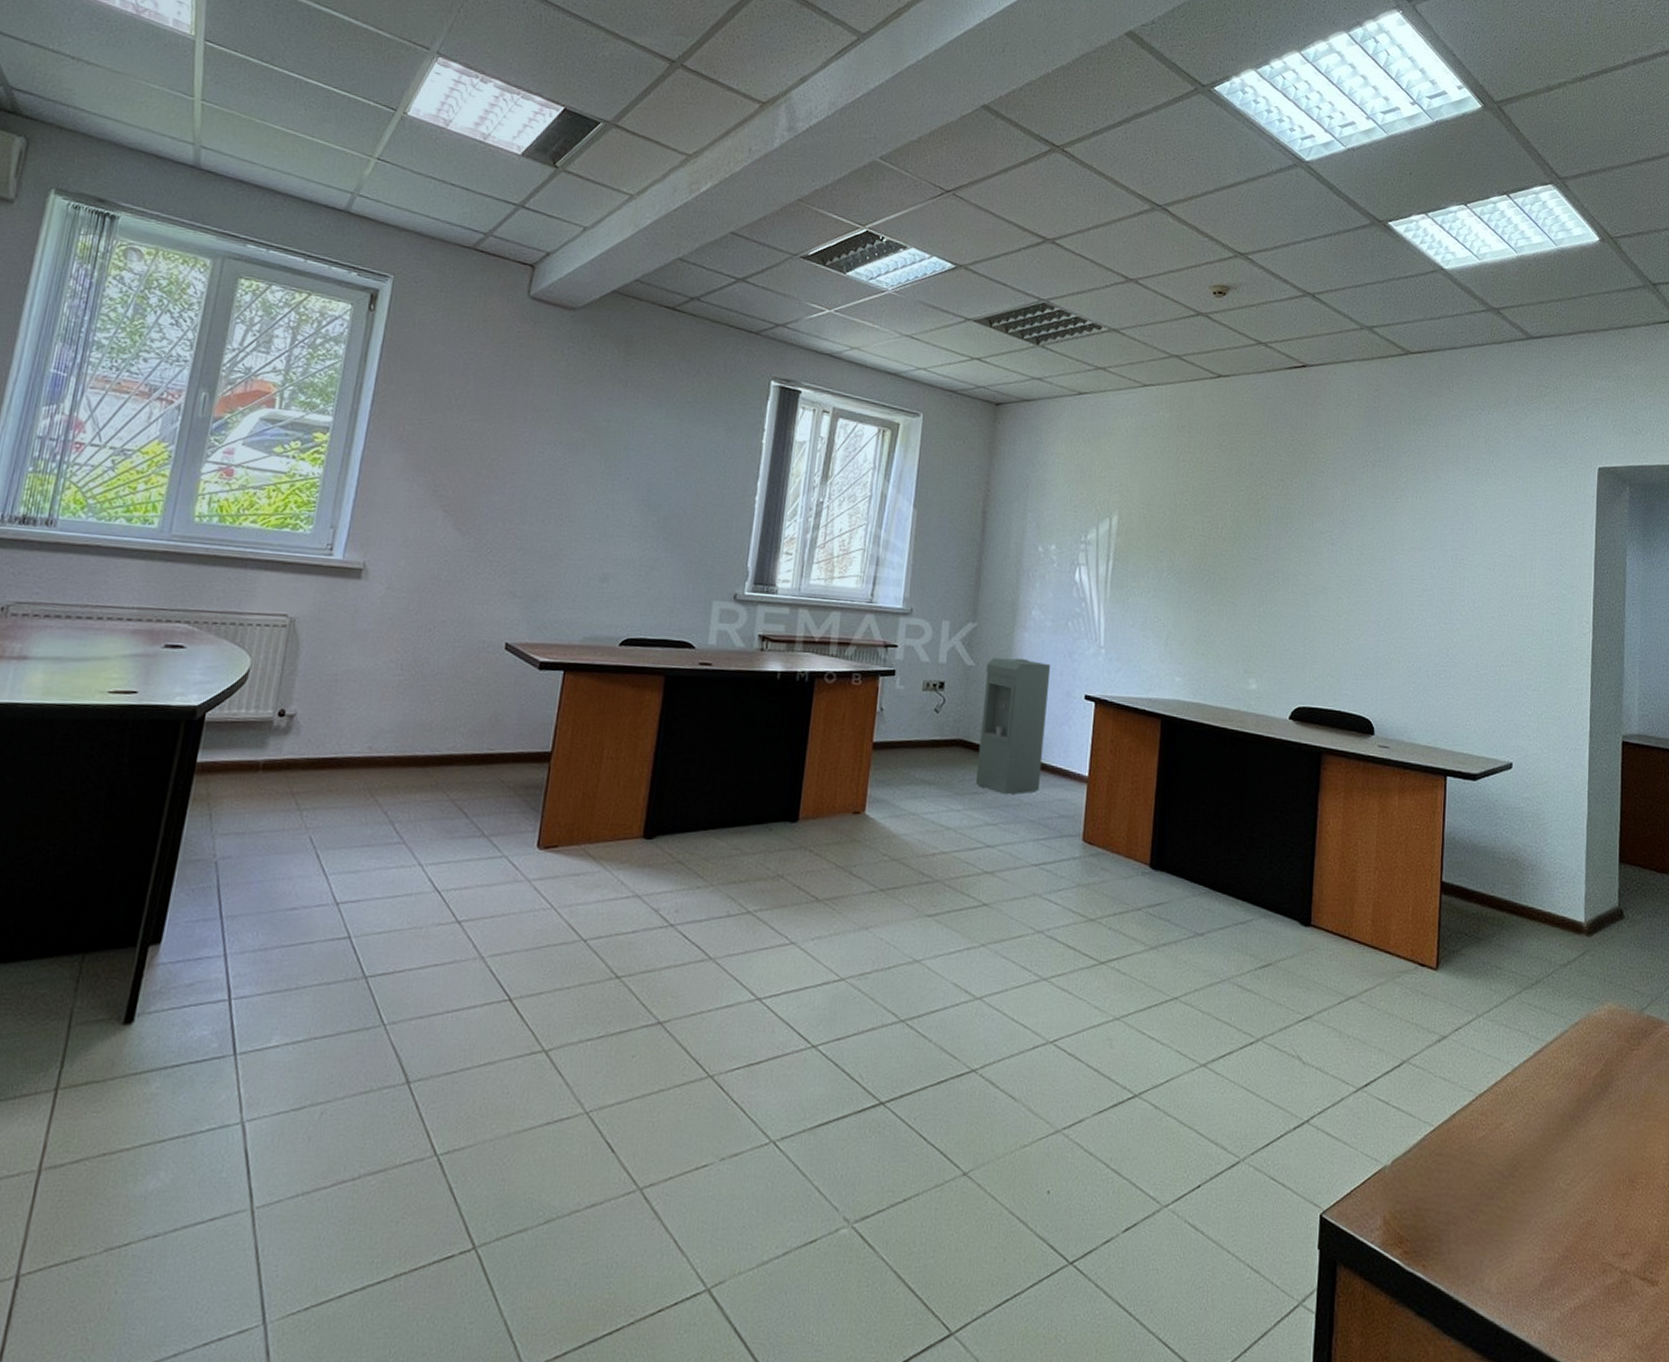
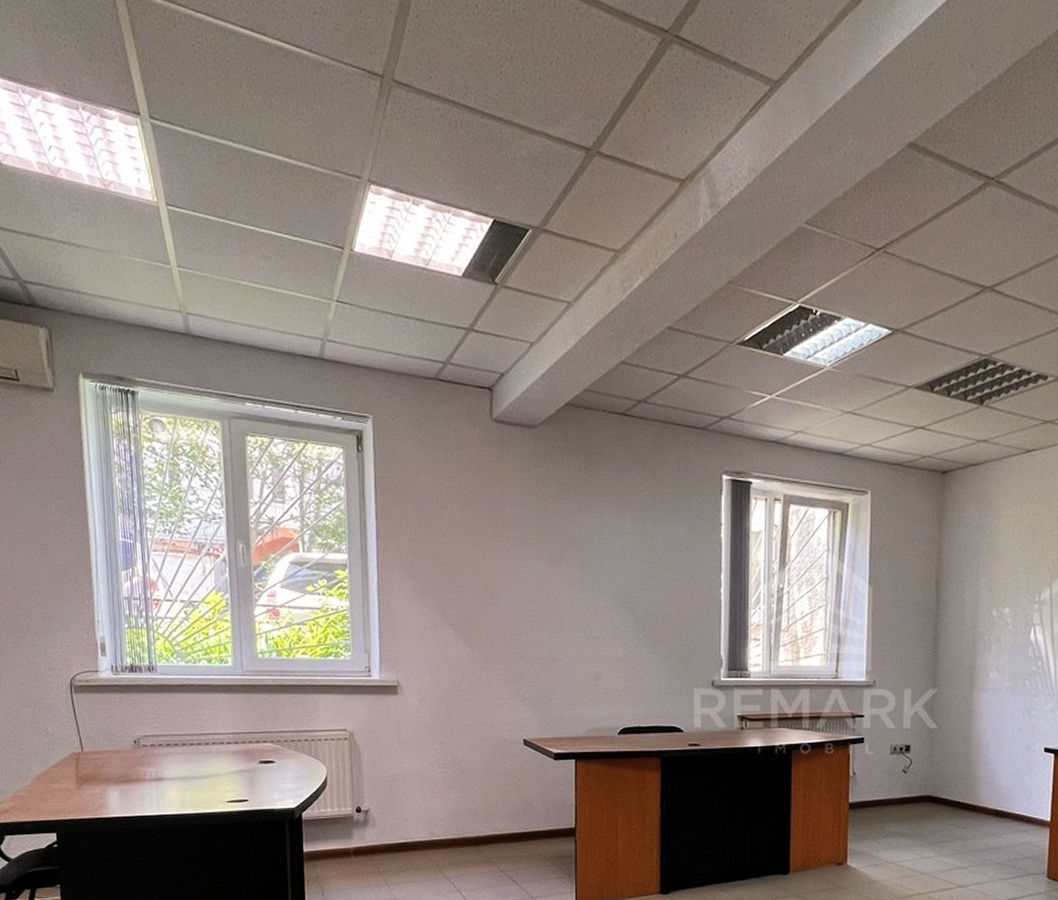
water cooler: present [976,657,1051,795] -> none [945,718,1010,842]

